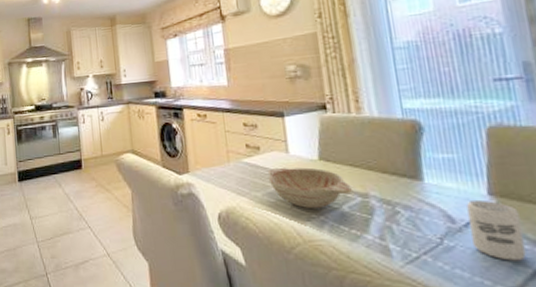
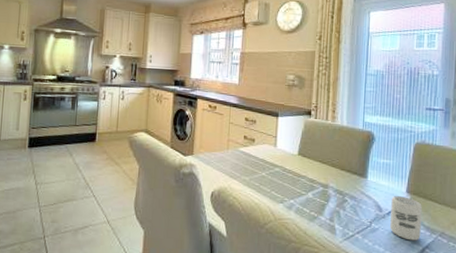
decorative bowl: present [267,167,353,208] -> none [257,158,318,193]

